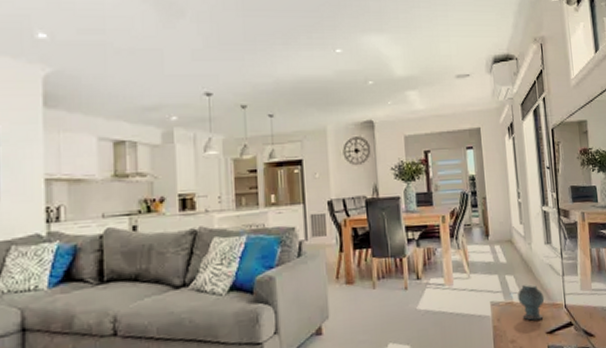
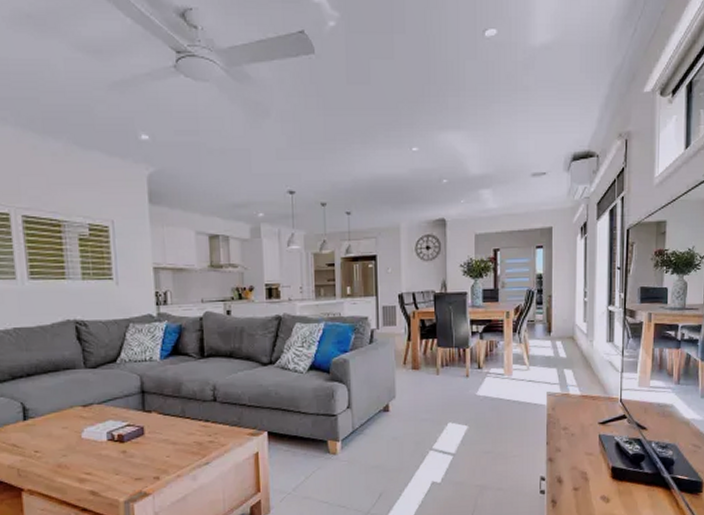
speaker: present [518,284,545,321] -> none [574,378,601,411]

